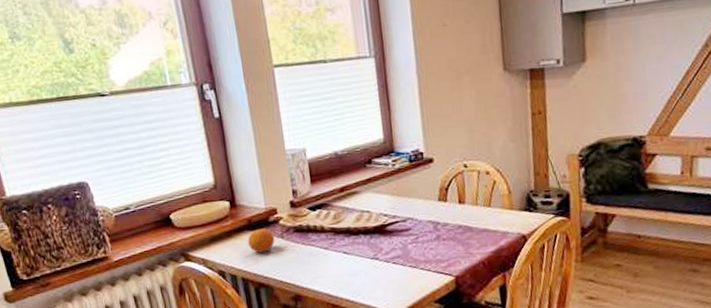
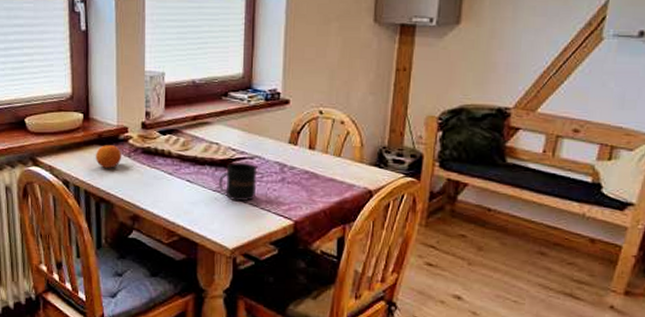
mug: none [375,225,414,266] -> present [219,162,256,202]

